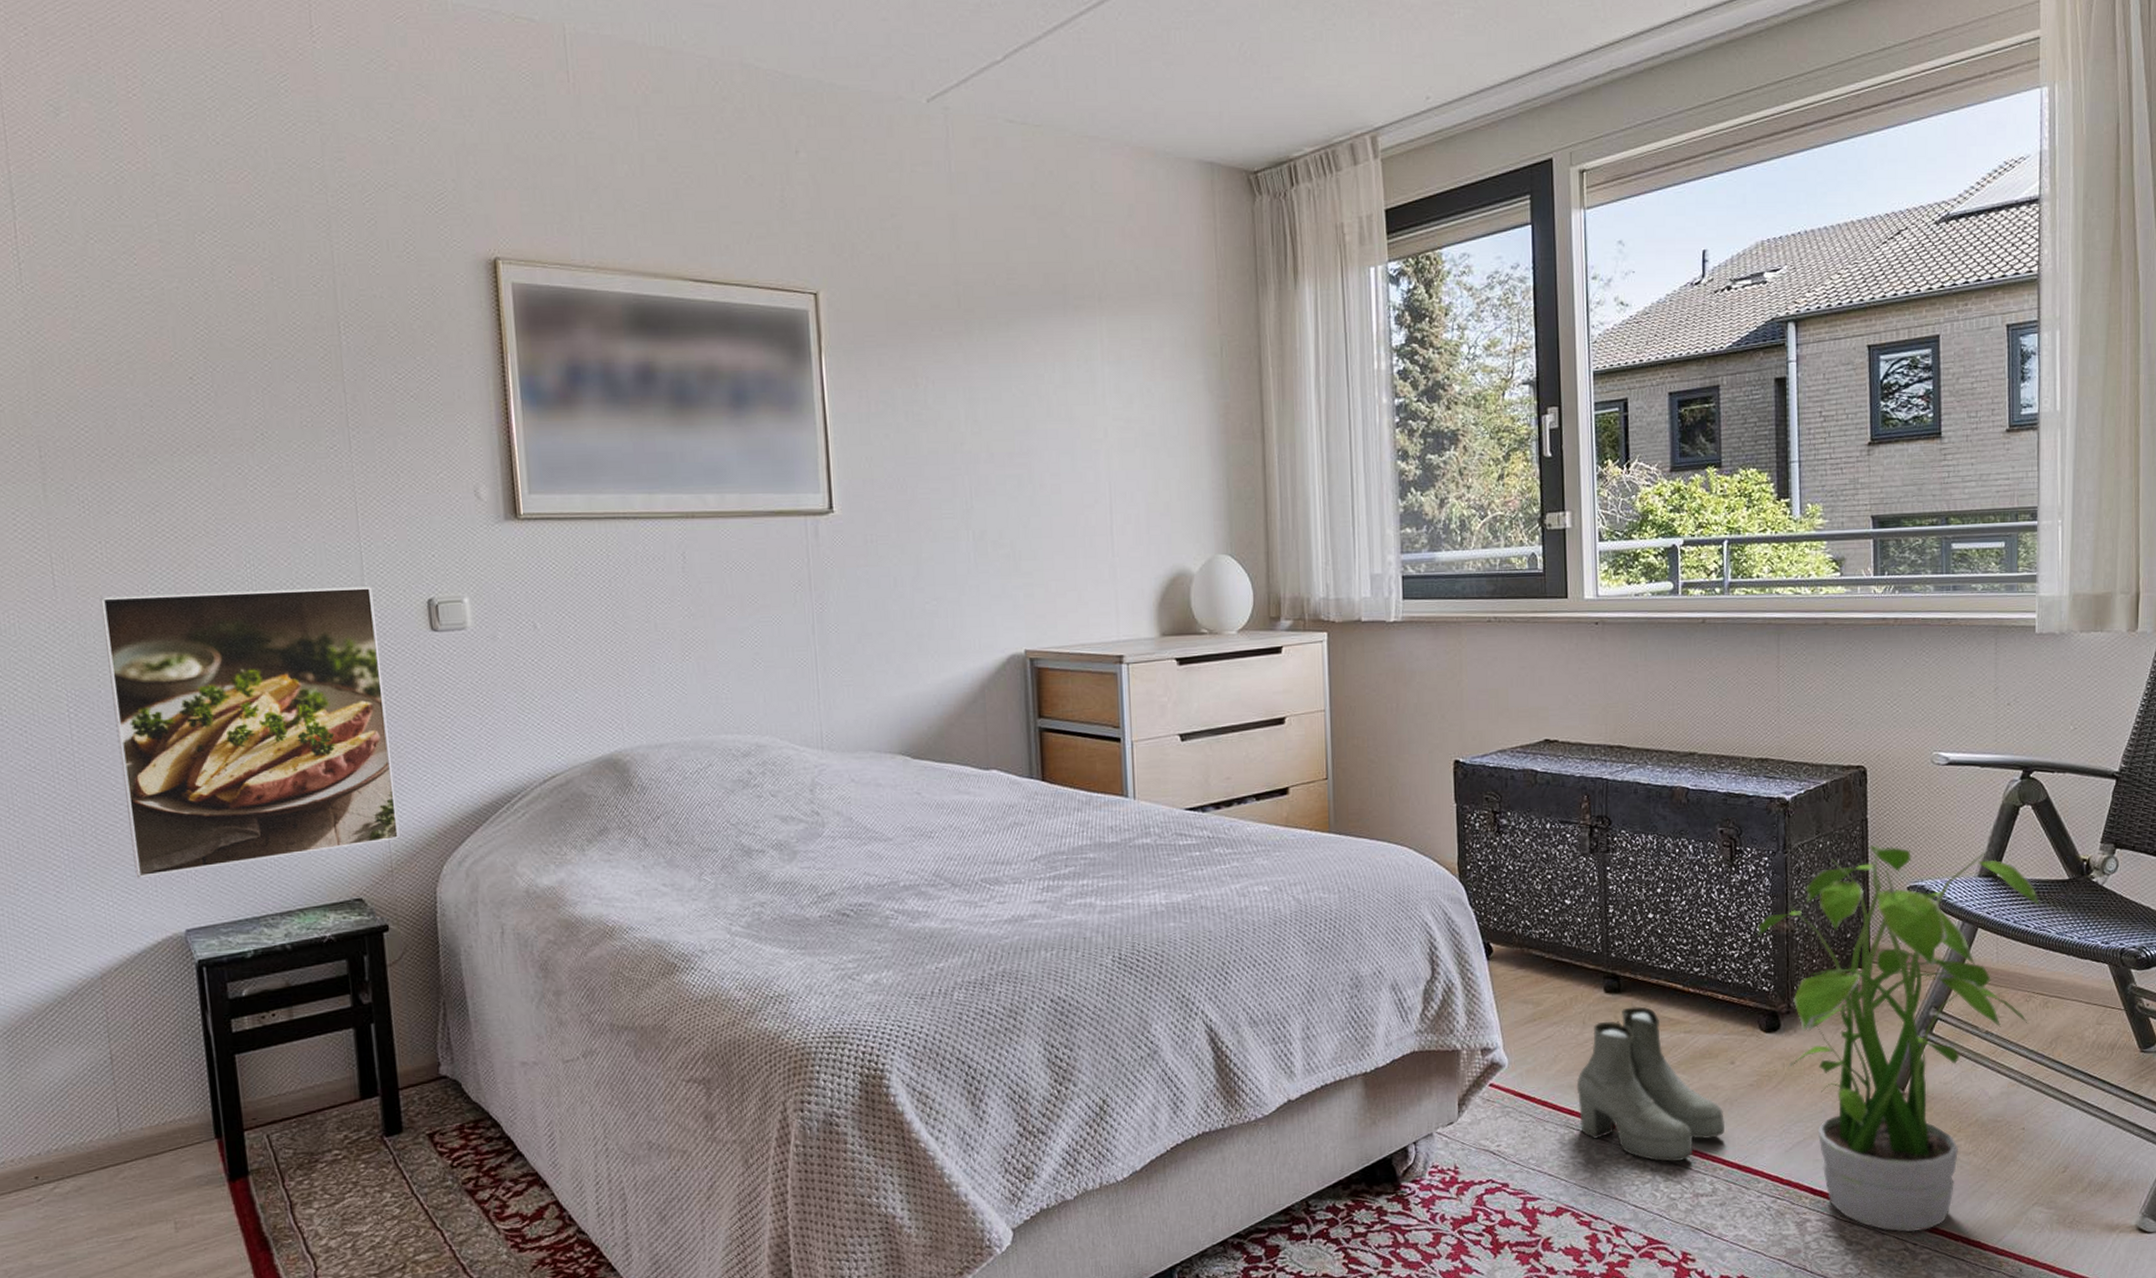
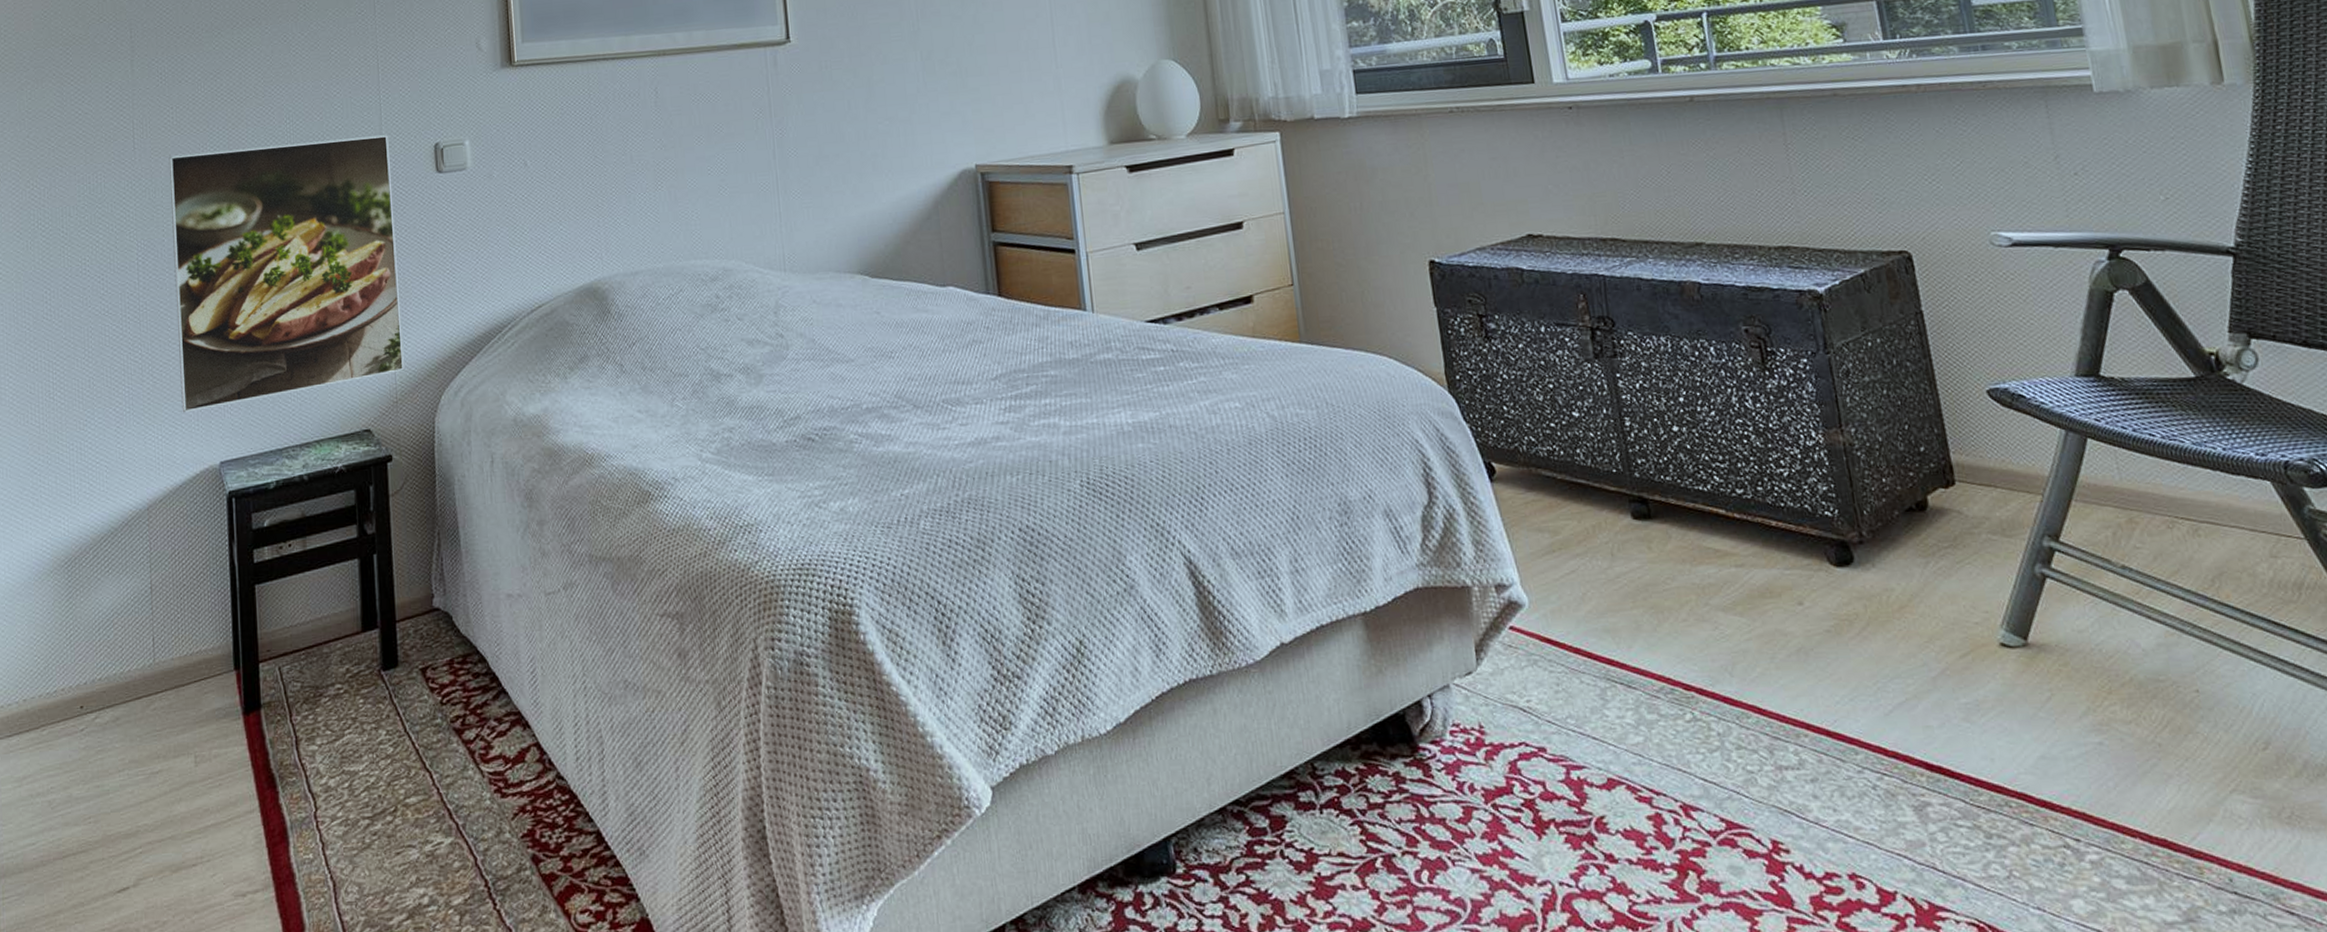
boots: present [1576,1006,1724,1162] -> none [1612,535,1803,725]
potted plant: present [1756,845,2041,1232] -> none [1805,341,2178,824]

